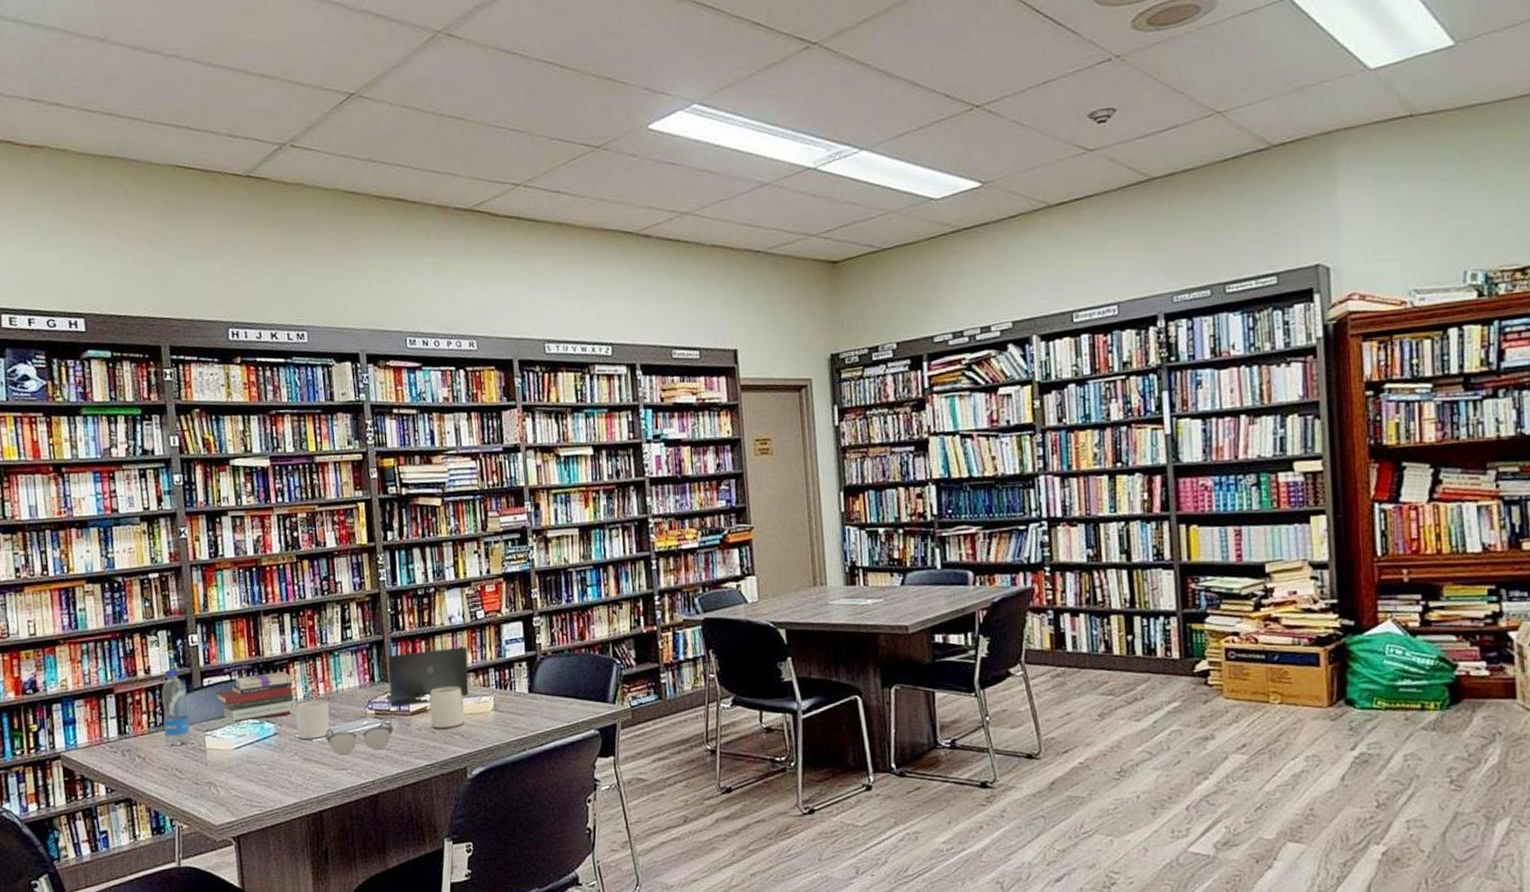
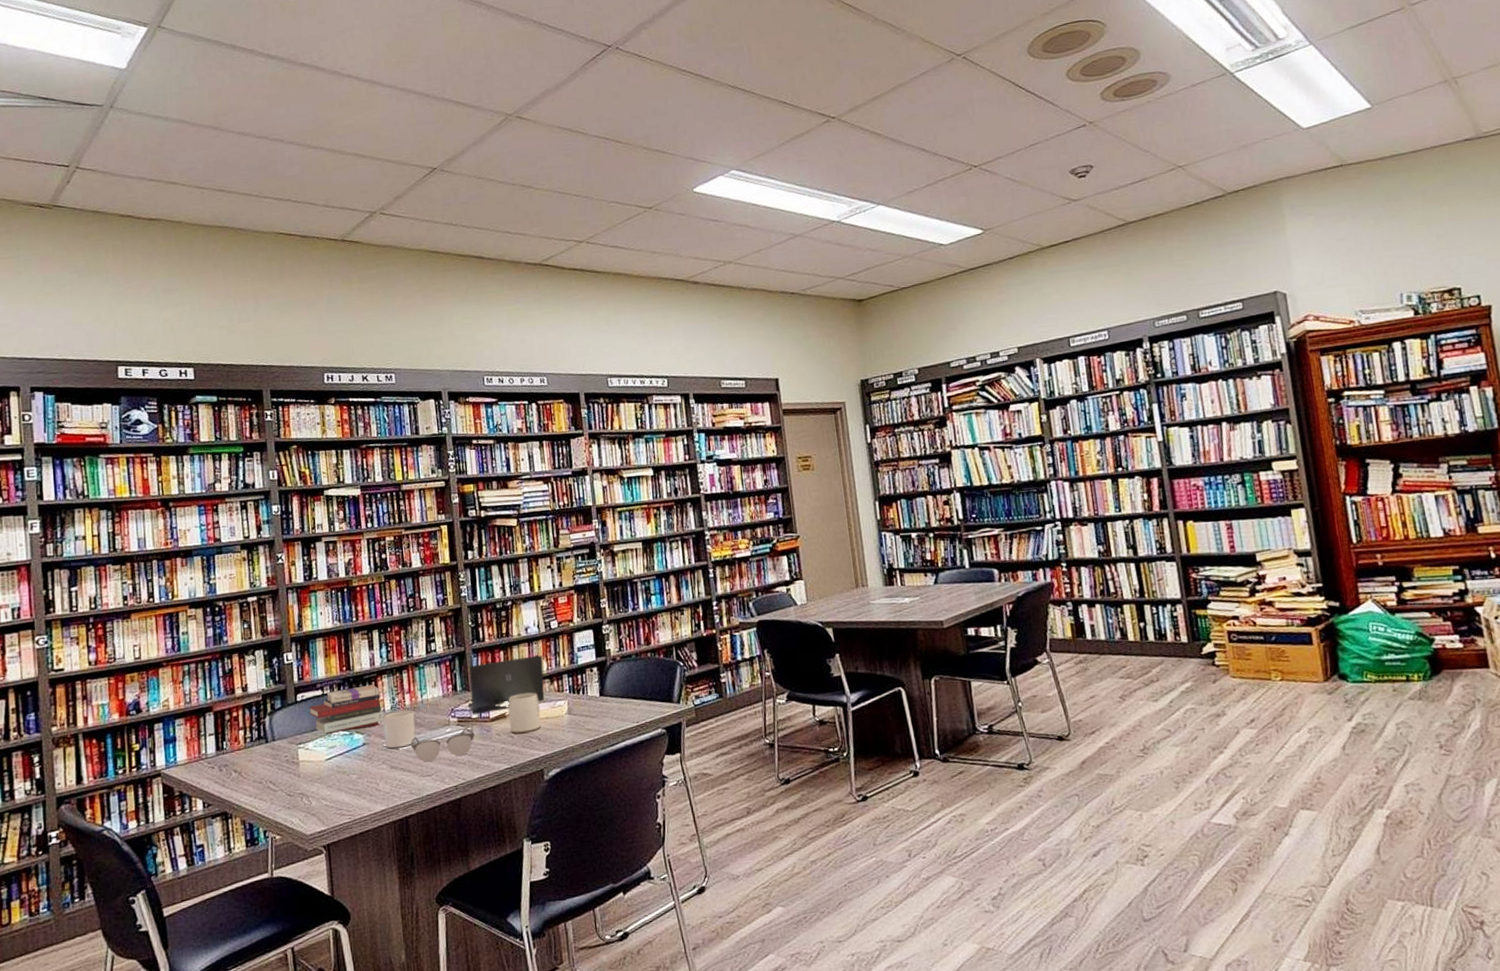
bottle: present [161,668,191,747] -> none [257,685,284,761]

